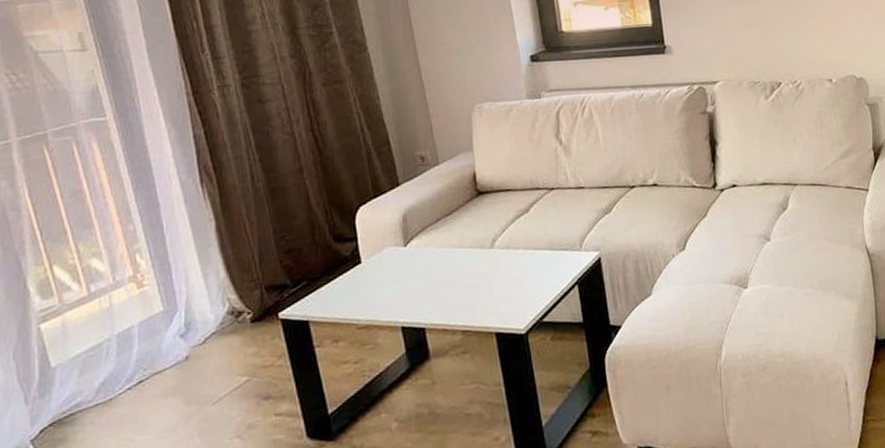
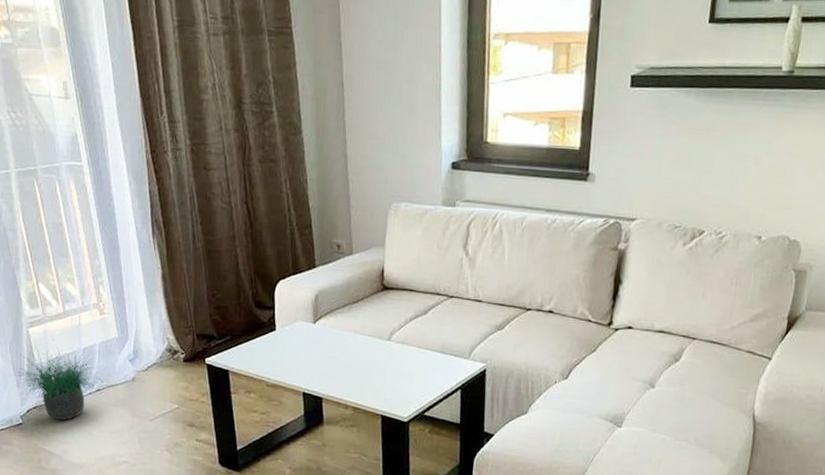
potted plant: none [20,327,142,434] -> present [14,336,100,421]

